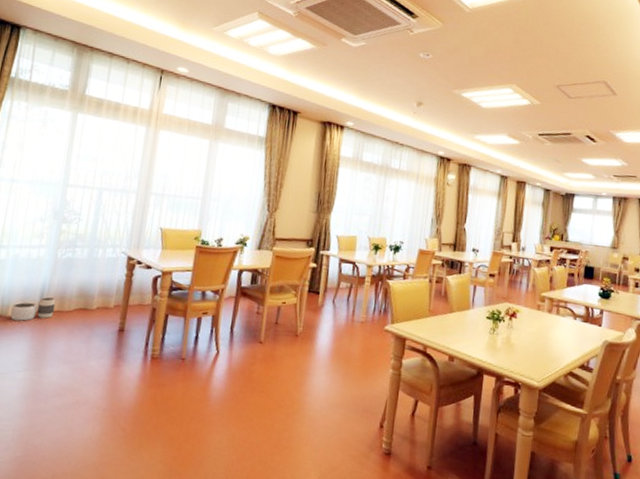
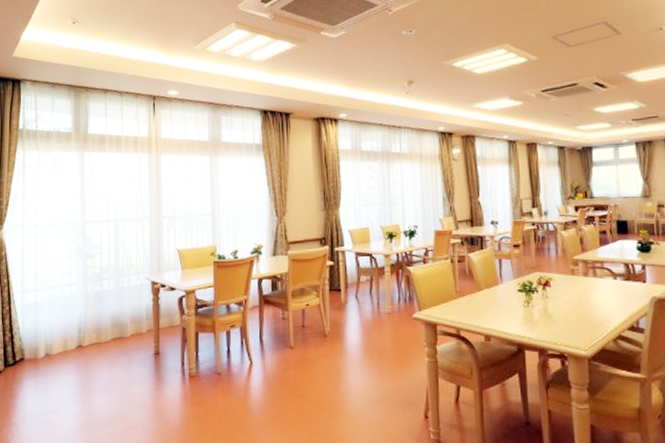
waste basket: present [10,297,56,321] -> none [54,331,93,357]

